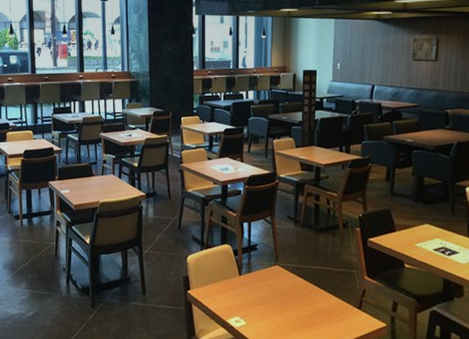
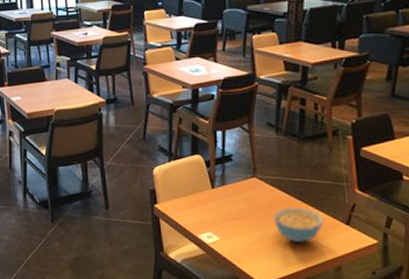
cereal bowl: none [295,292,339,327] -> present [274,207,324,243]

